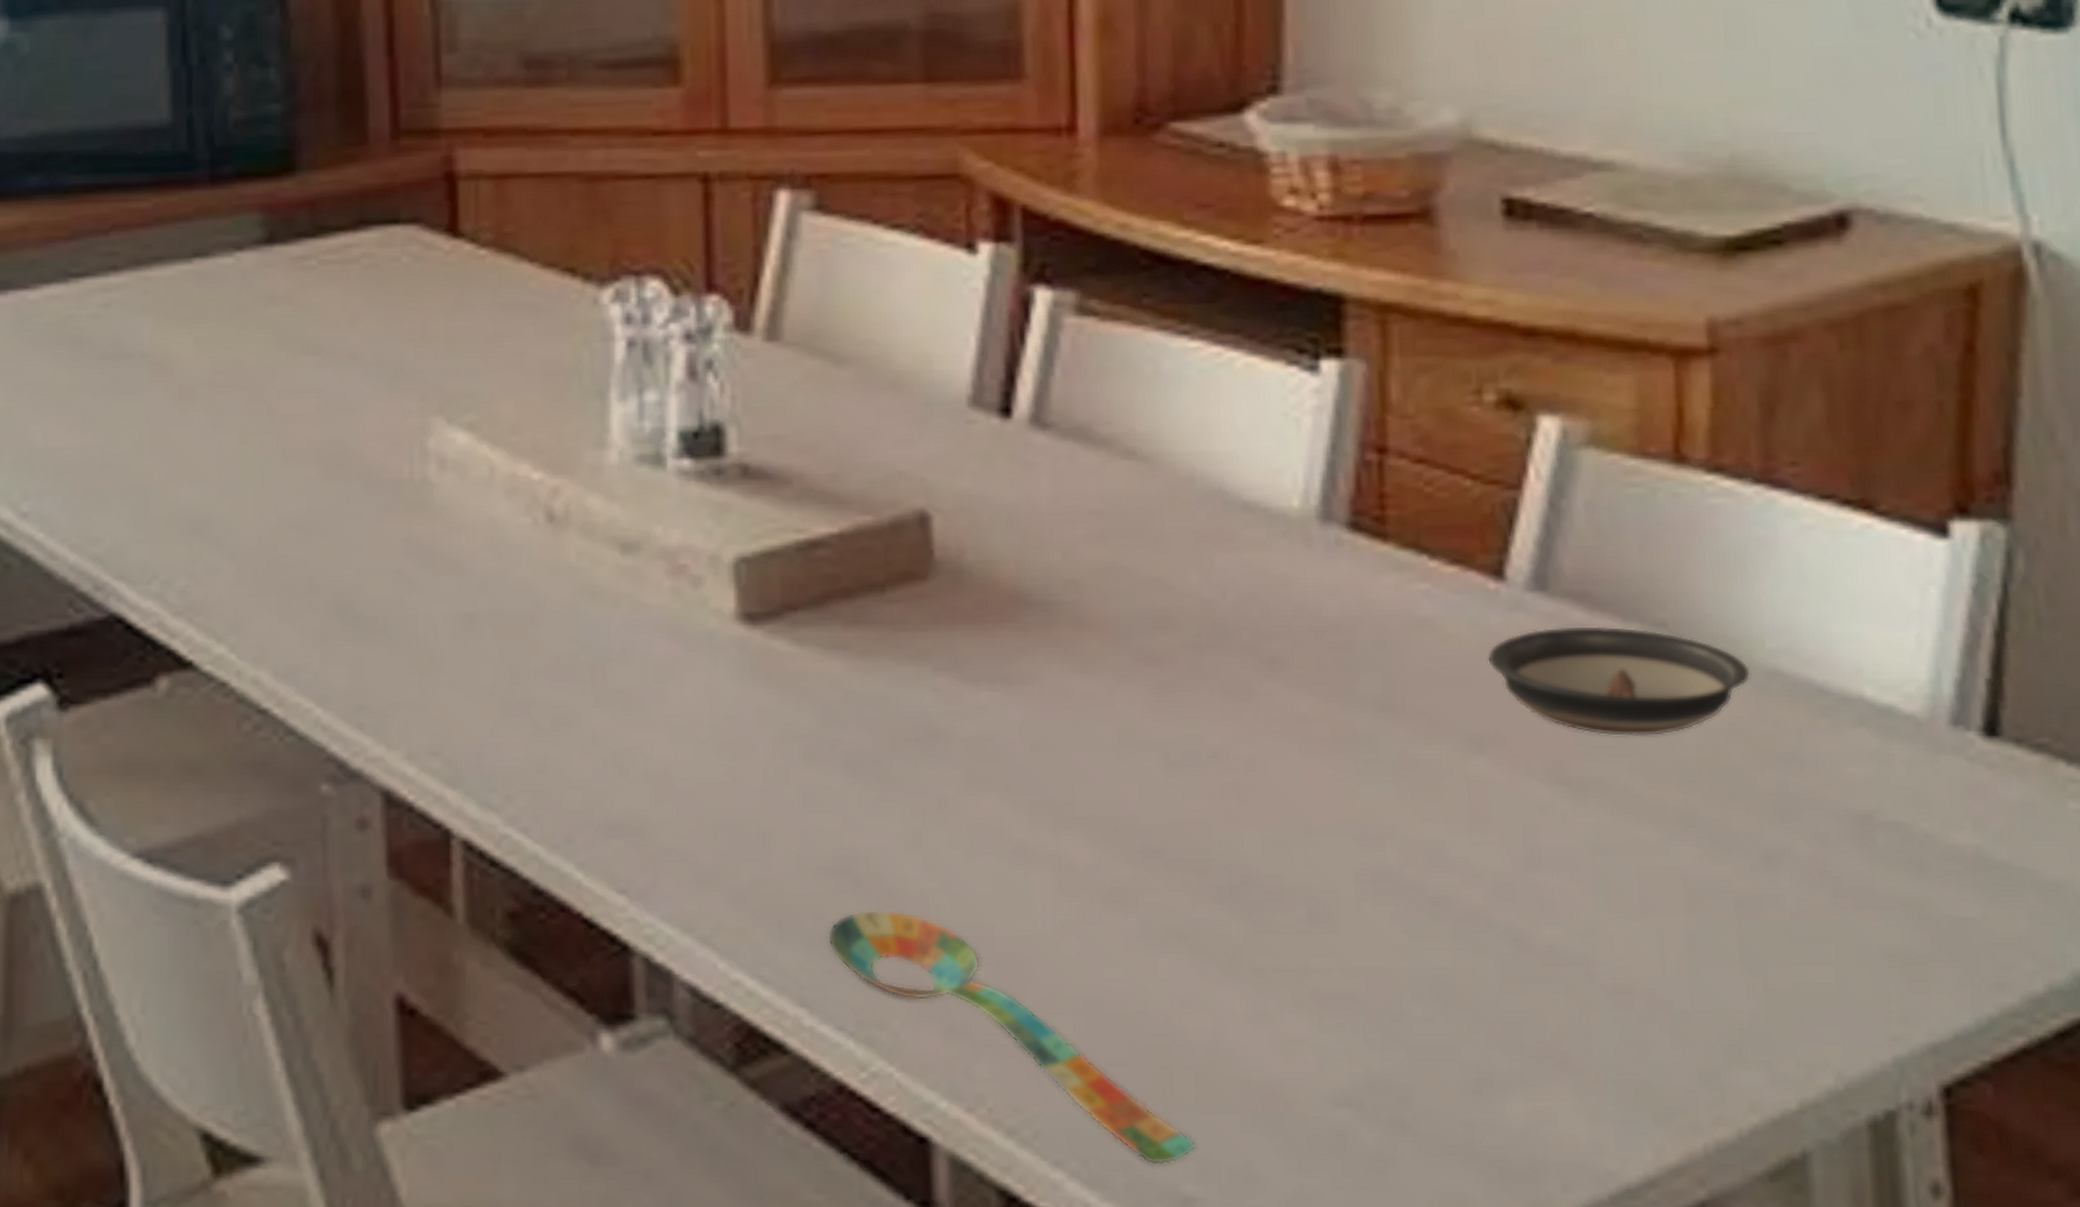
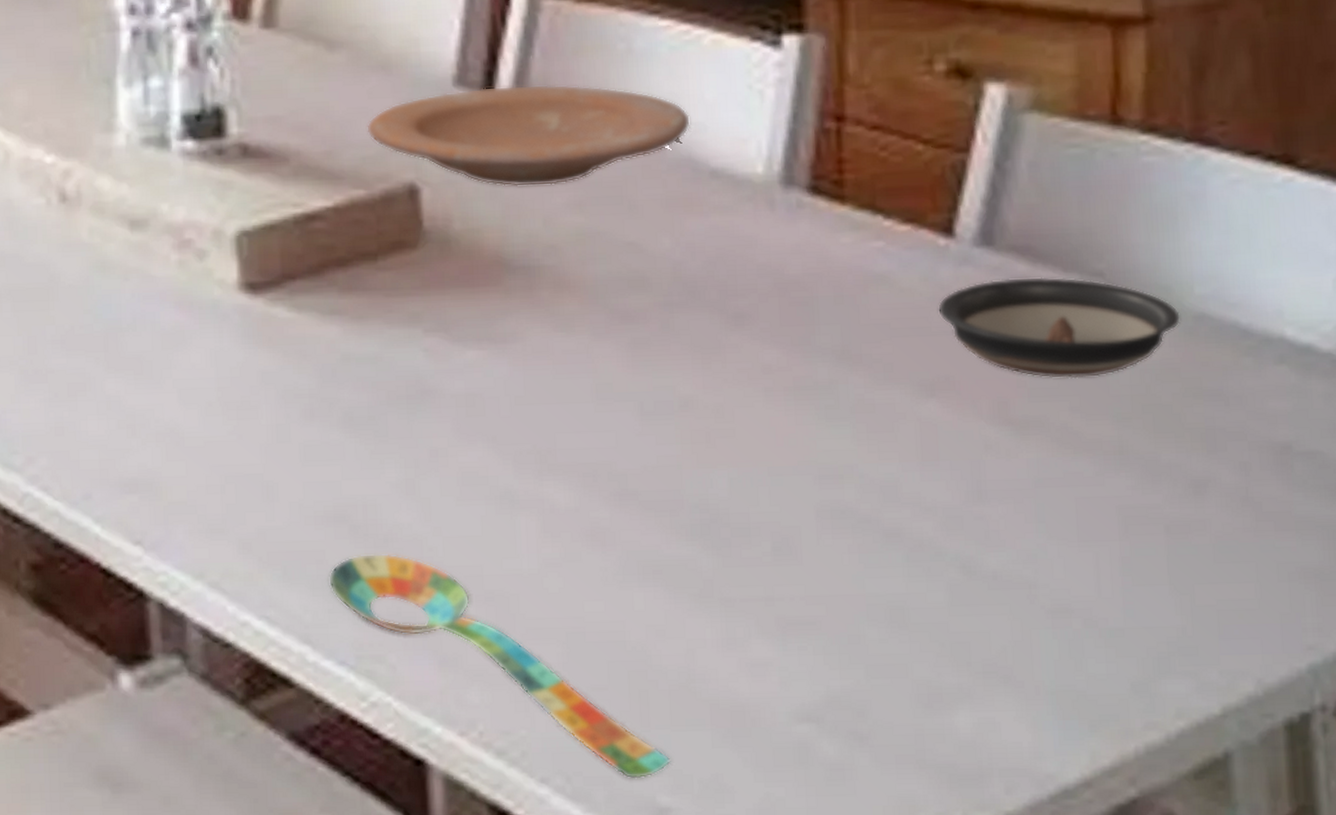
plate: none [875,407,1222,517] -> present [367,84,691,187]

